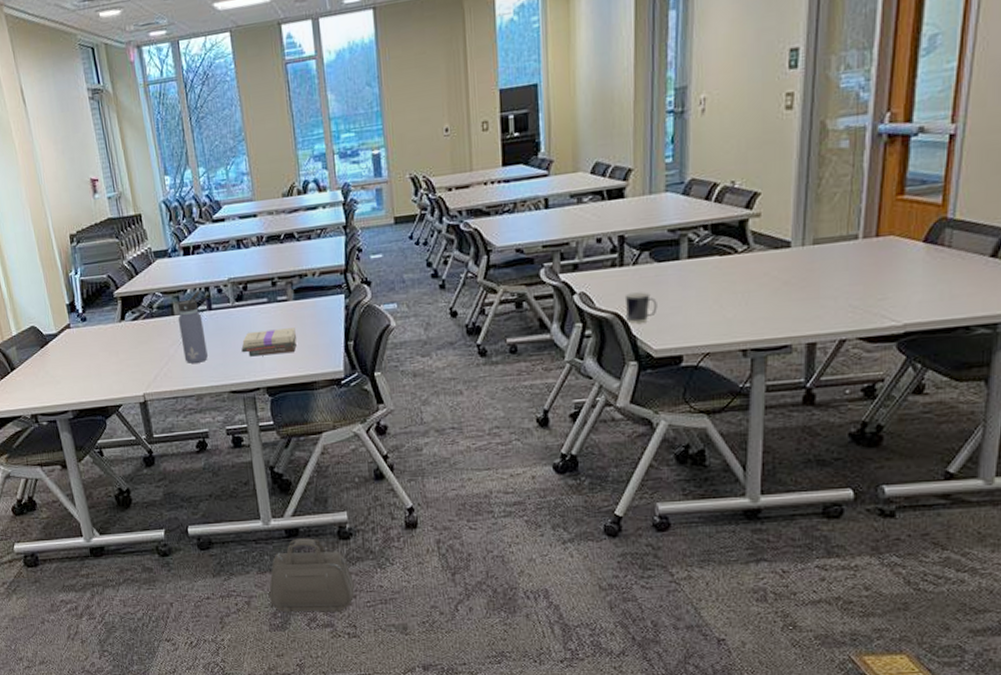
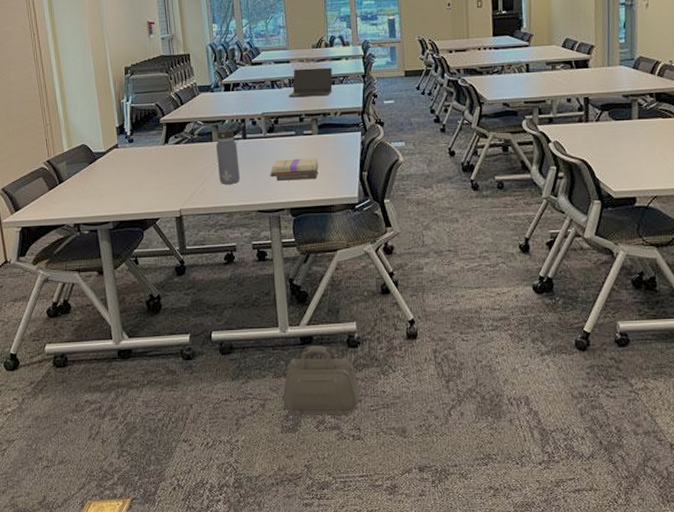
laptop: none [257,218,309,259] -> present [288,67,333,98]
mug: present [624,292,658,324] -> none [589,144,616,169]

